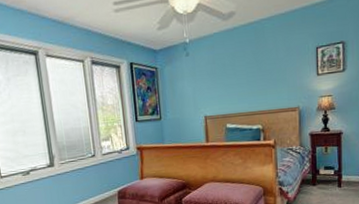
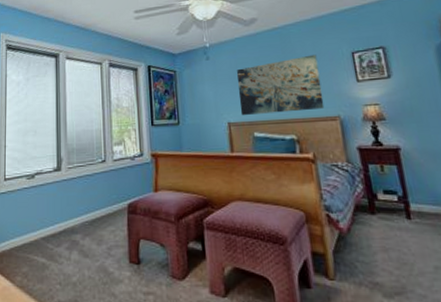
wall art: none [214,49,288,109] -> present [237,54,325,115]

